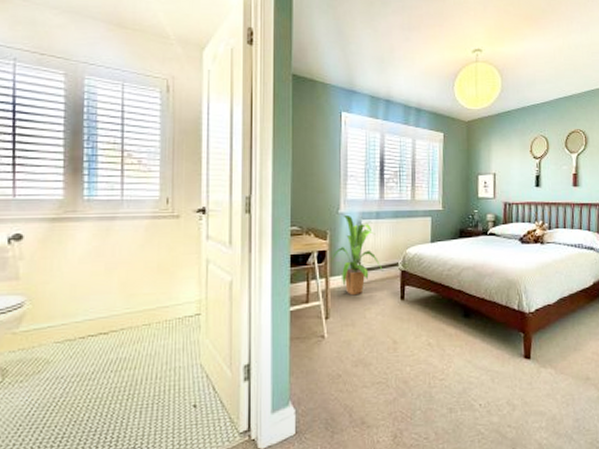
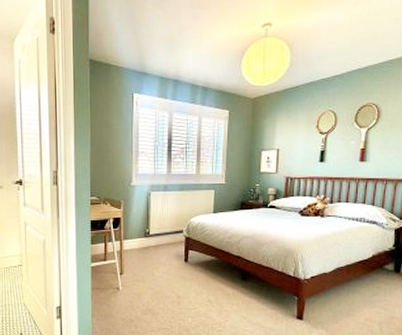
house plant: present [330,214,383,296] -> none [124,187,170,257]

